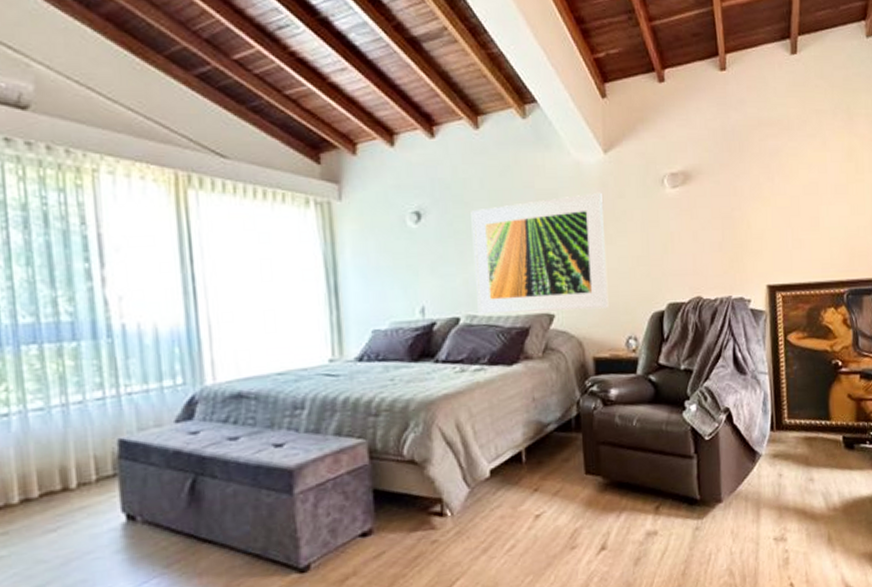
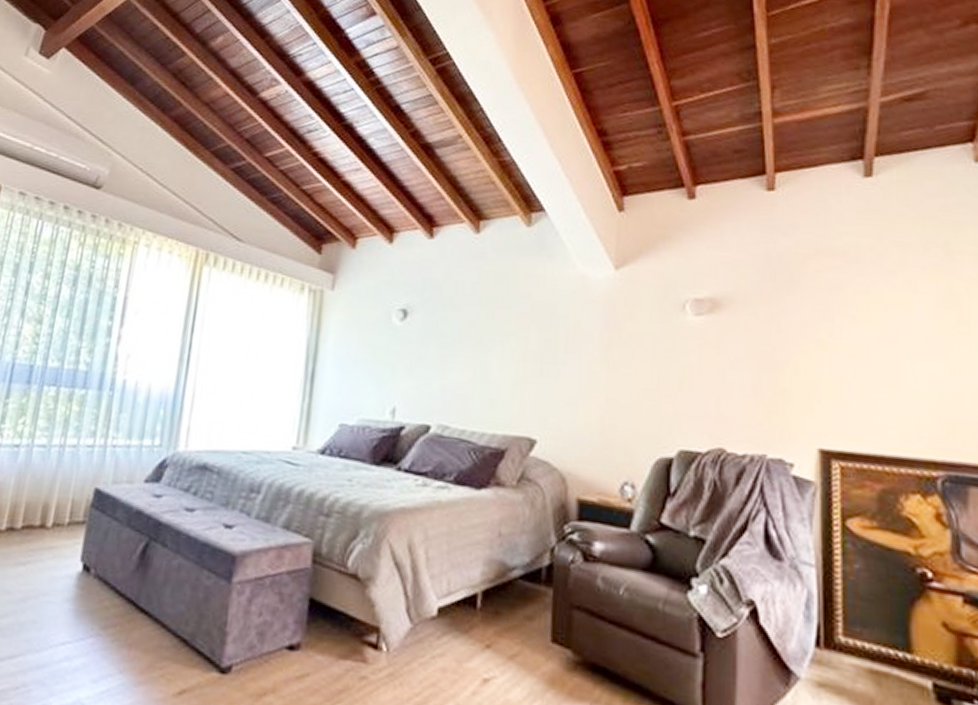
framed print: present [471,192,609,315] -> none [451,310,608,443]

